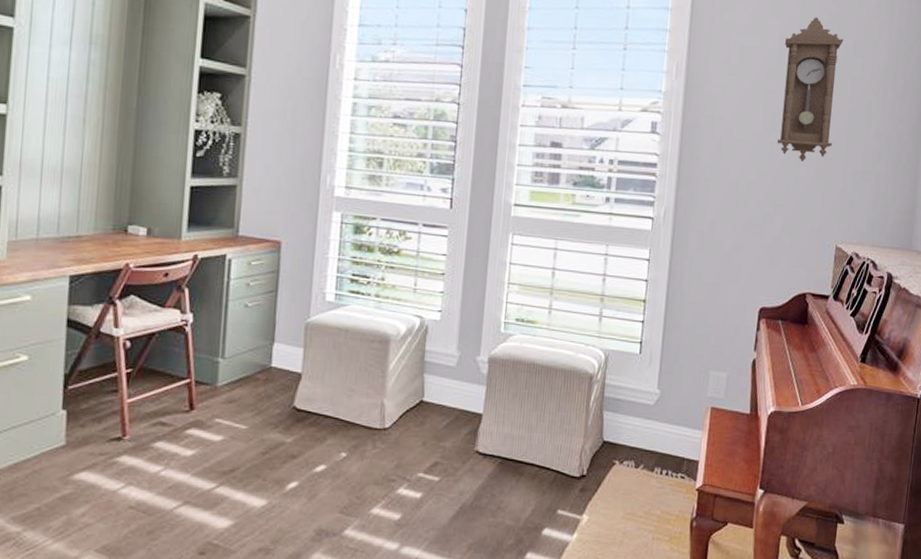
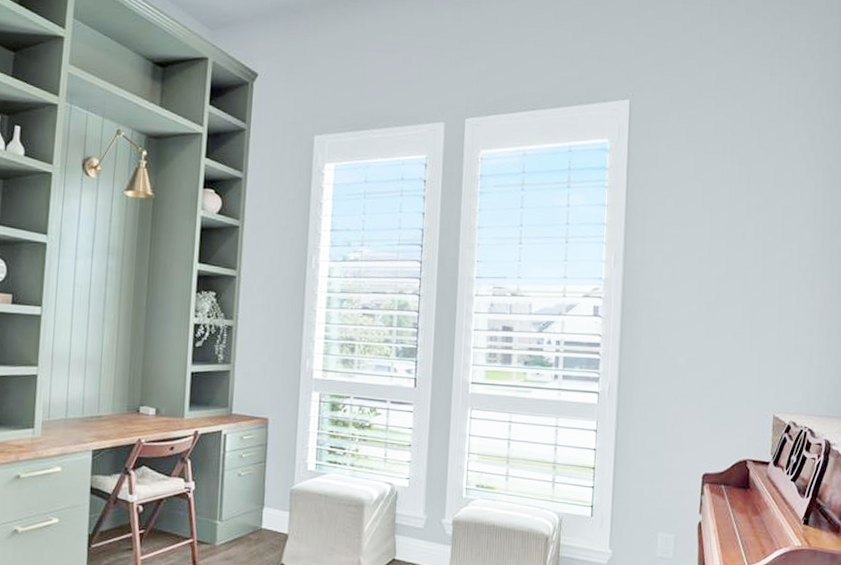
pendulum clock: present [777,17,844,162] -> none [711,207,771,338]

